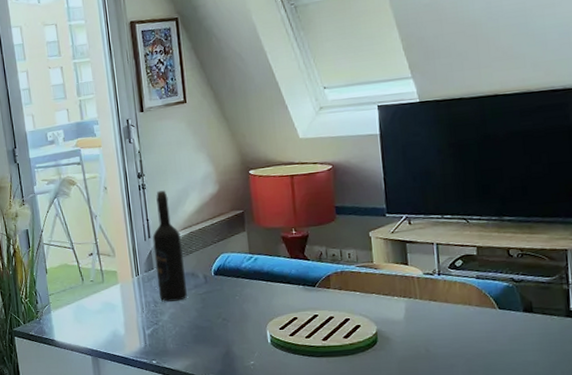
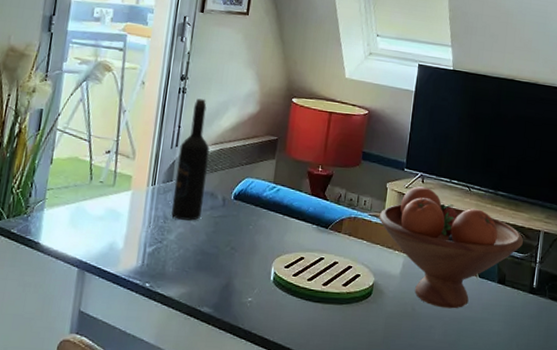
fruit bowl: none [368,228,548,346] -> present [379,186,524,309]

